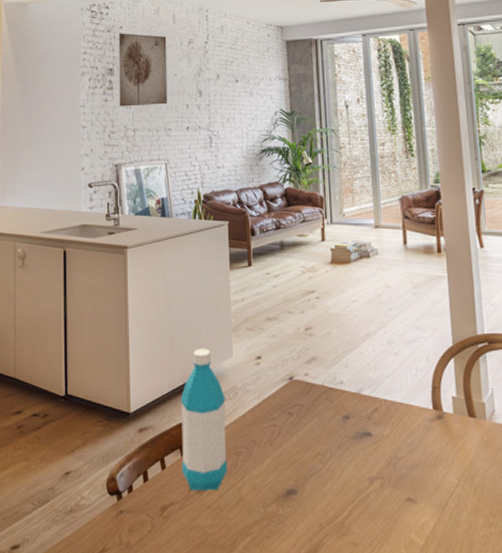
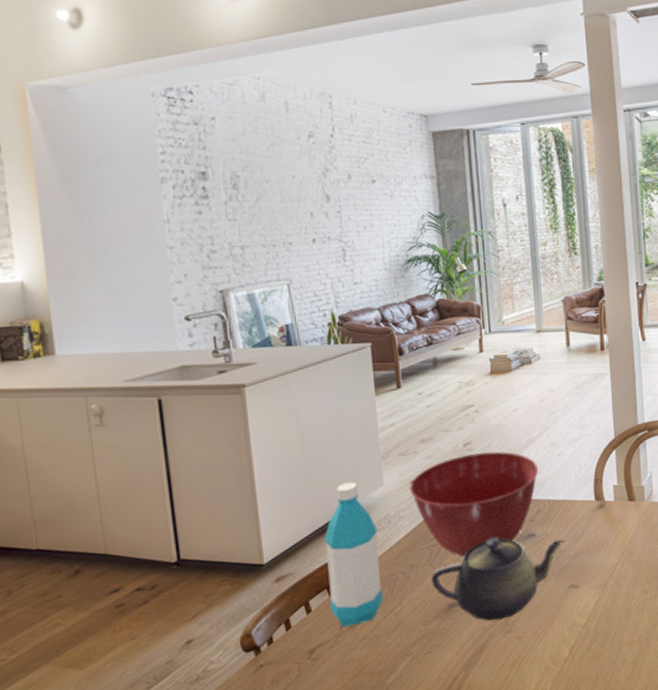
wall art: present [119,33,168,107] -> none [211,125,285,220]
mixing bowl: none [255,338,376,443] -> present [409,451,539,557]
teapot: none [271,429,401,520] -> present [431,537,565,621]

